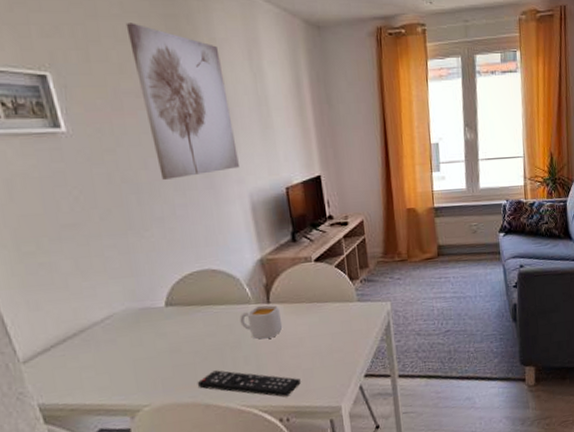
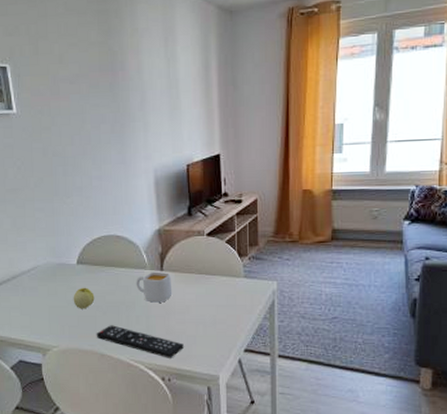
wall art: present [125,23,239,180] -> none [67,19,148,154]
apple: none [164,331,192,358] -> present [73,287,95,309]

